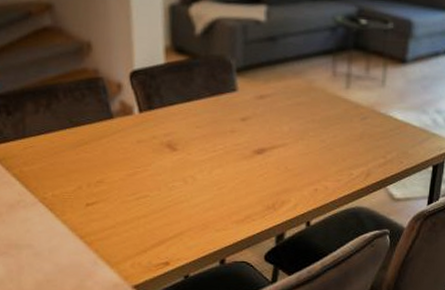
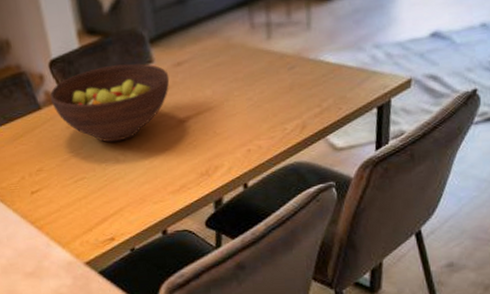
fruit bowl: none [125,87,251,164] -> present [49,63,170,143]

